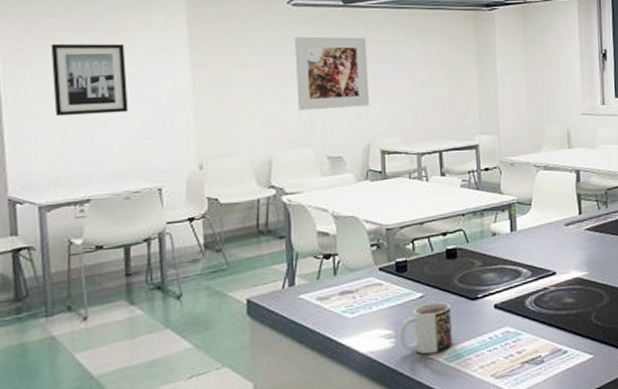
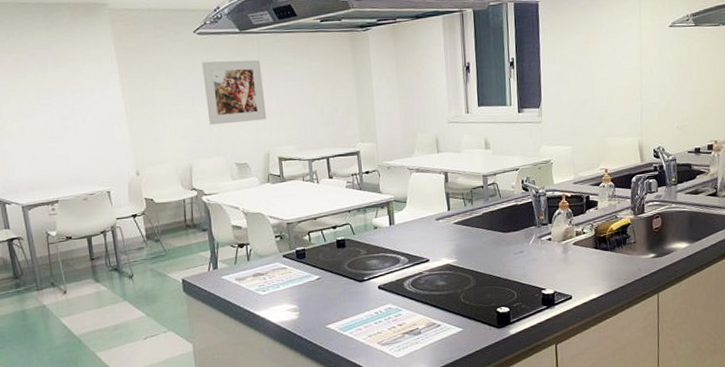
wall art: present [50,43,129,117] -> none [15,73,79,135]
mug: present [398,302,453,355] -> none [302,283,346,325]

